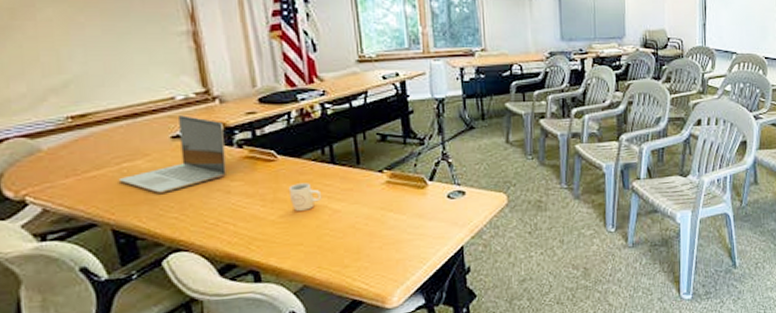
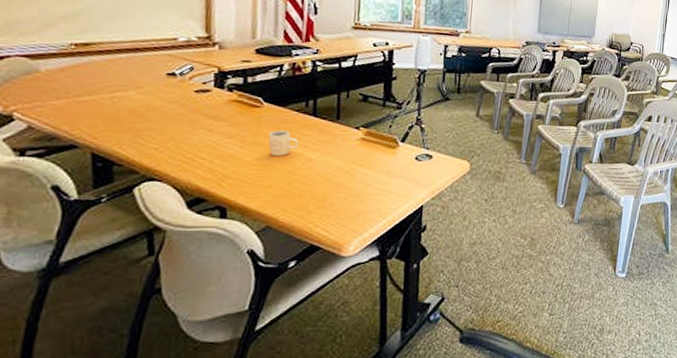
laptop: present [118,115,226,195] -> none [107,55,218,125]

